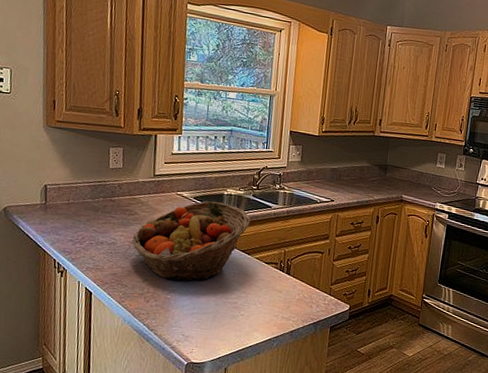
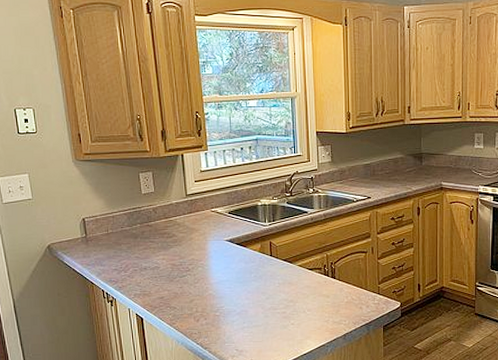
fruit basket: present [132,201,251,281] -> none [174,214,288,297]

